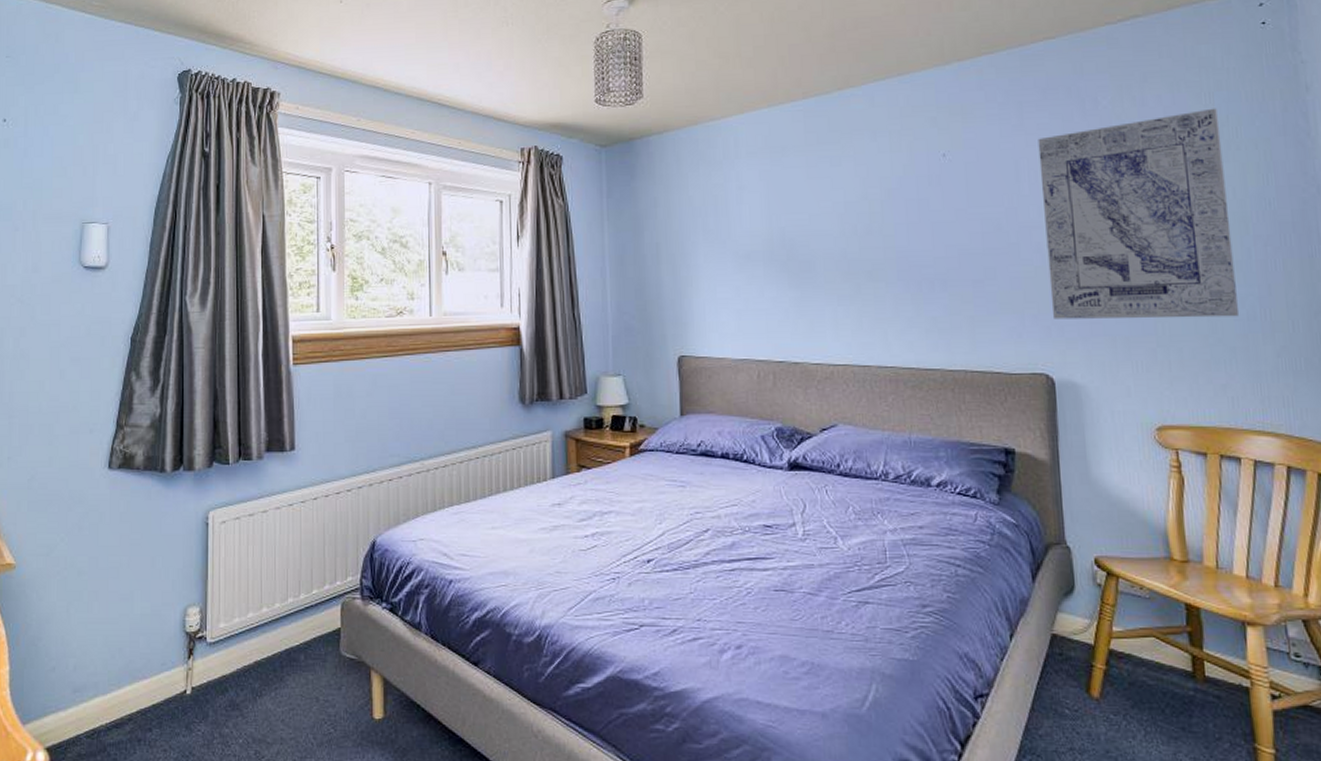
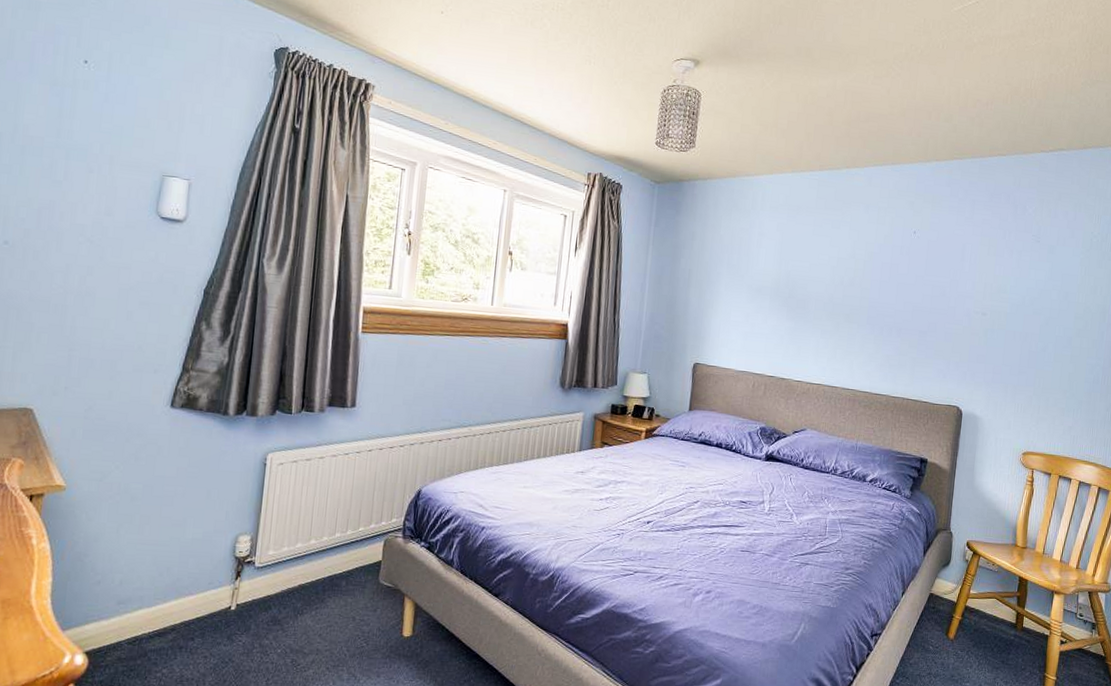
wall art: present [1038,108,1238,319] -> none [969,227,1101,380]

